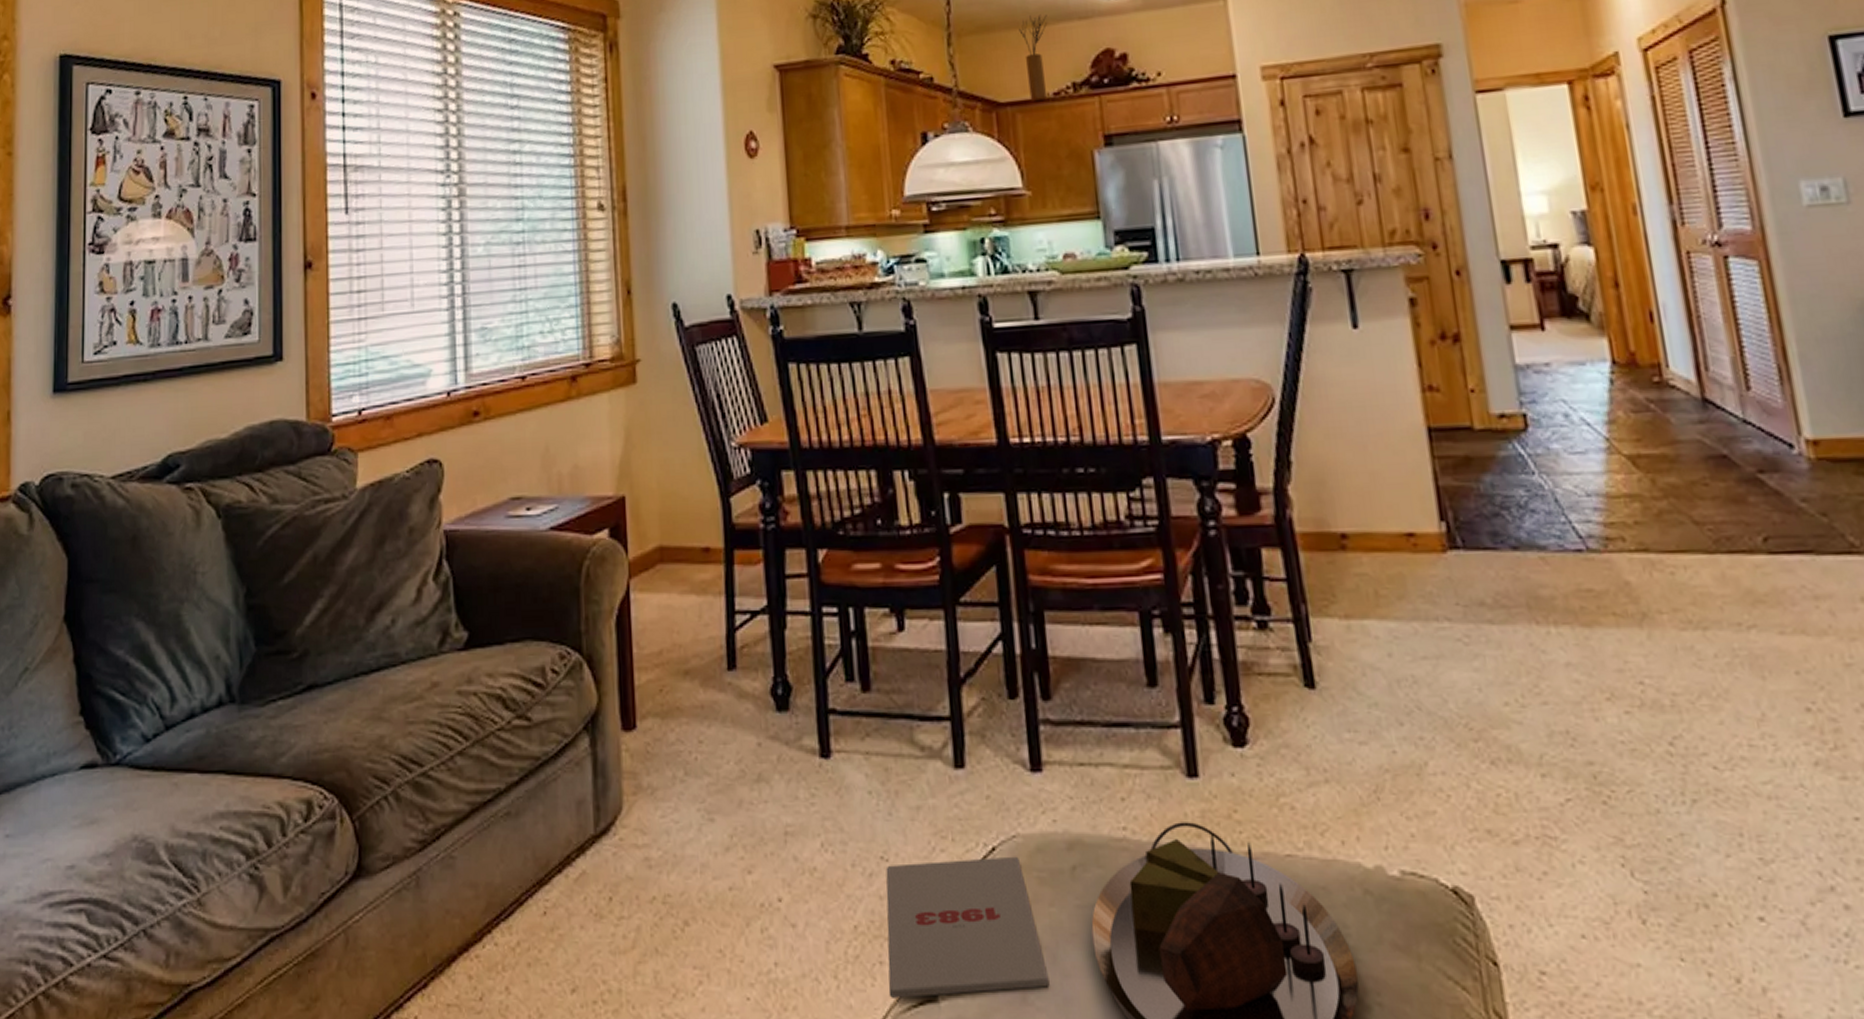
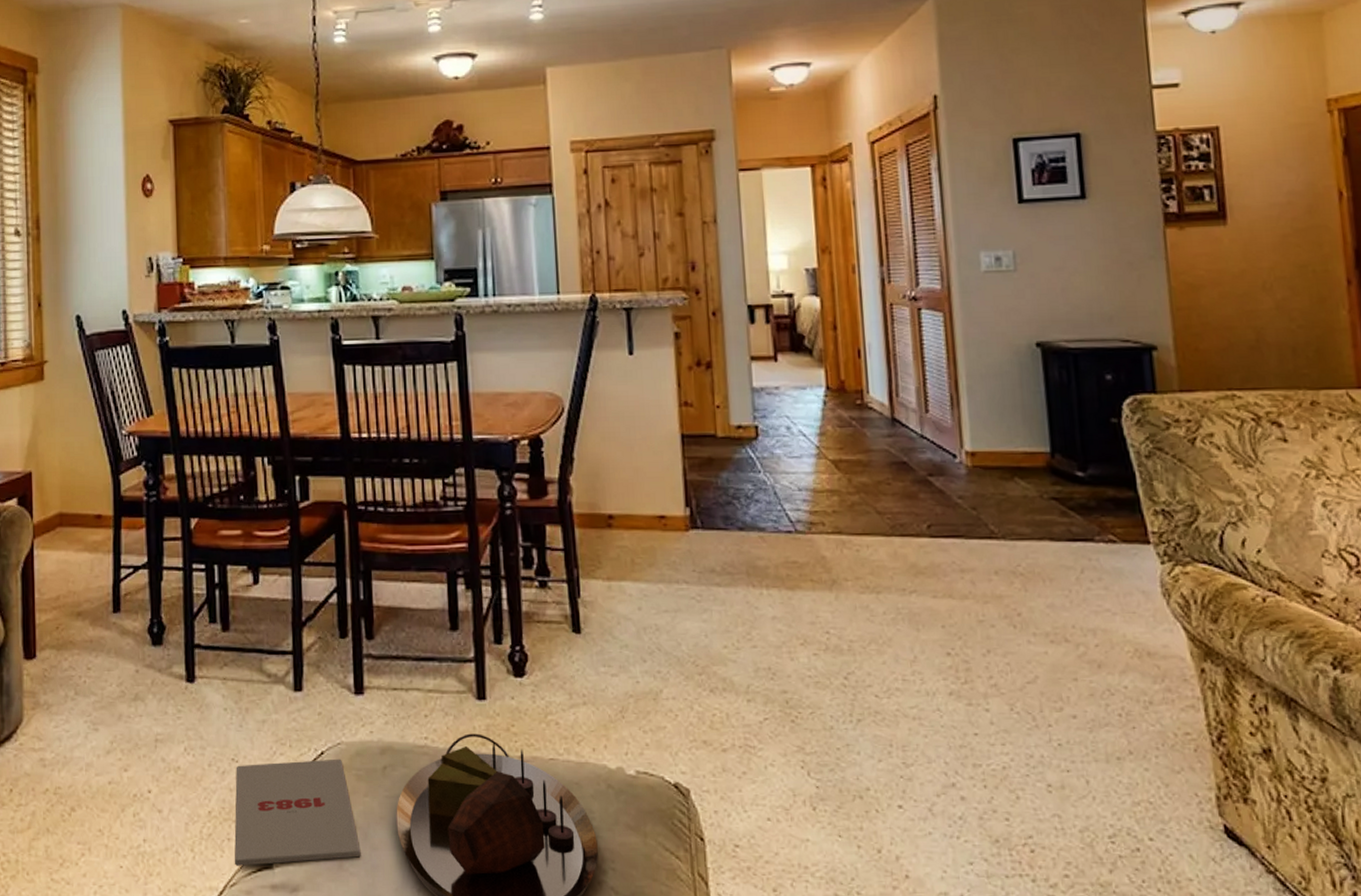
vase: present [1019,14,1048,102] -> none [375,89,399,162]

